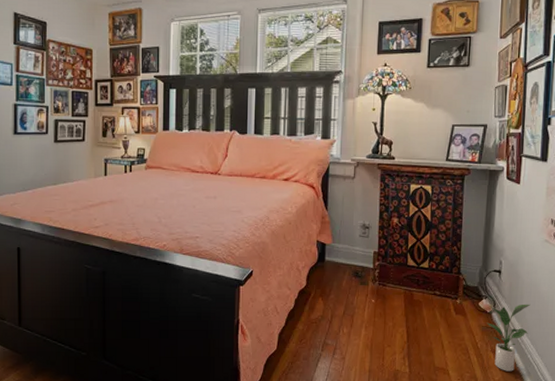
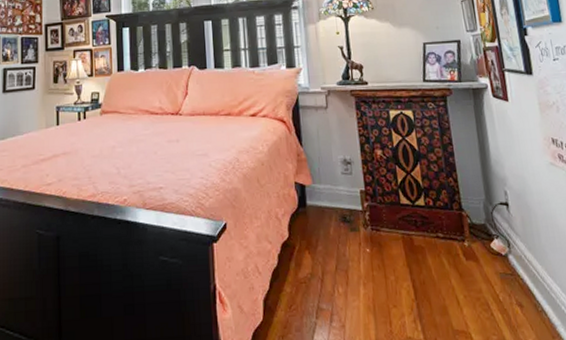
potted plant: present [487,304,531,371] -> none [504,241,555,330]

